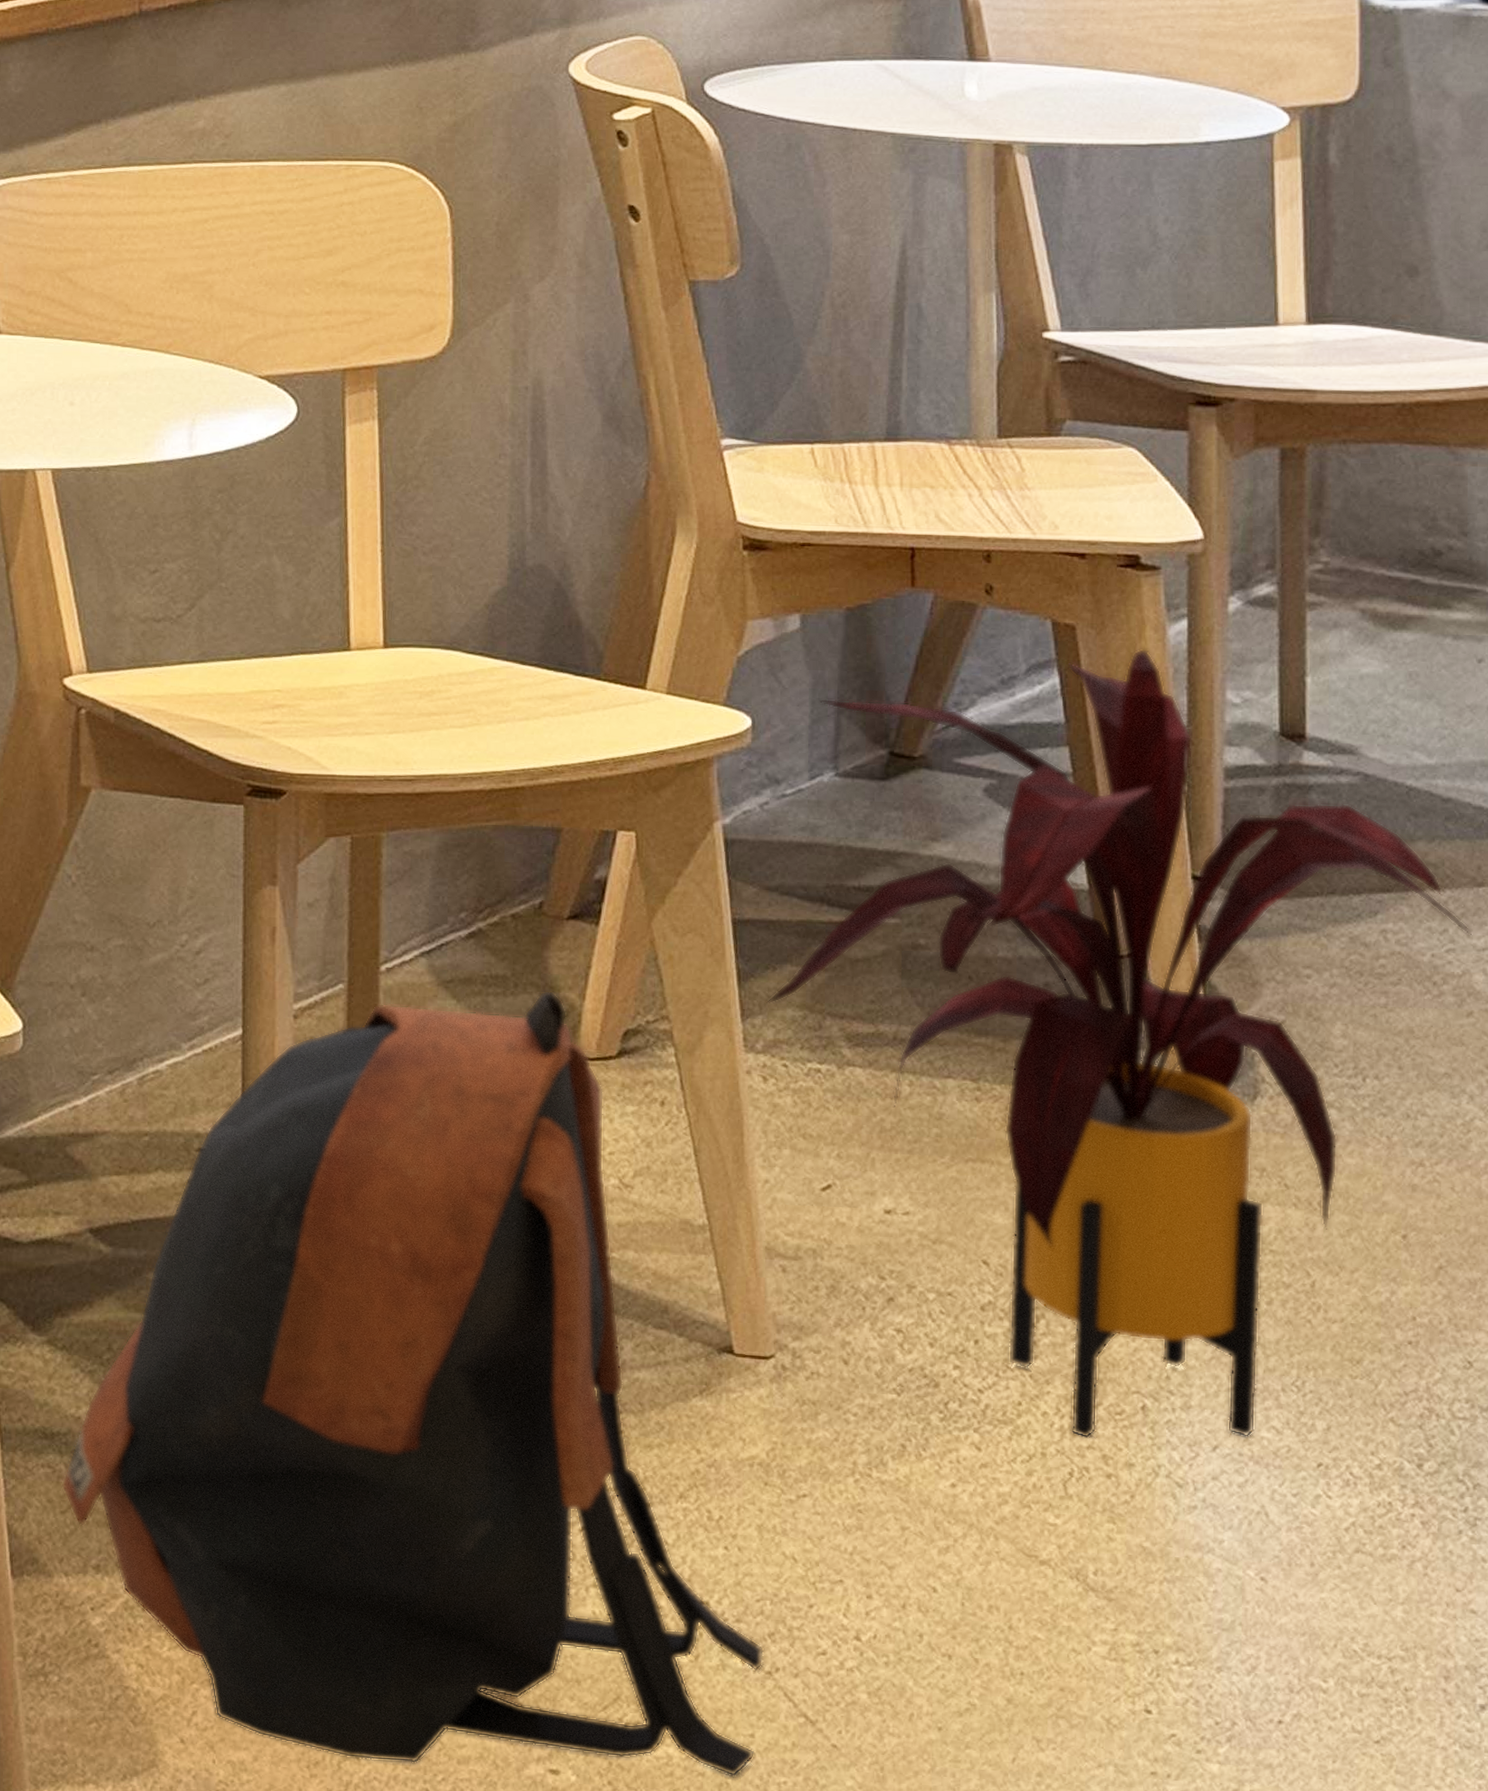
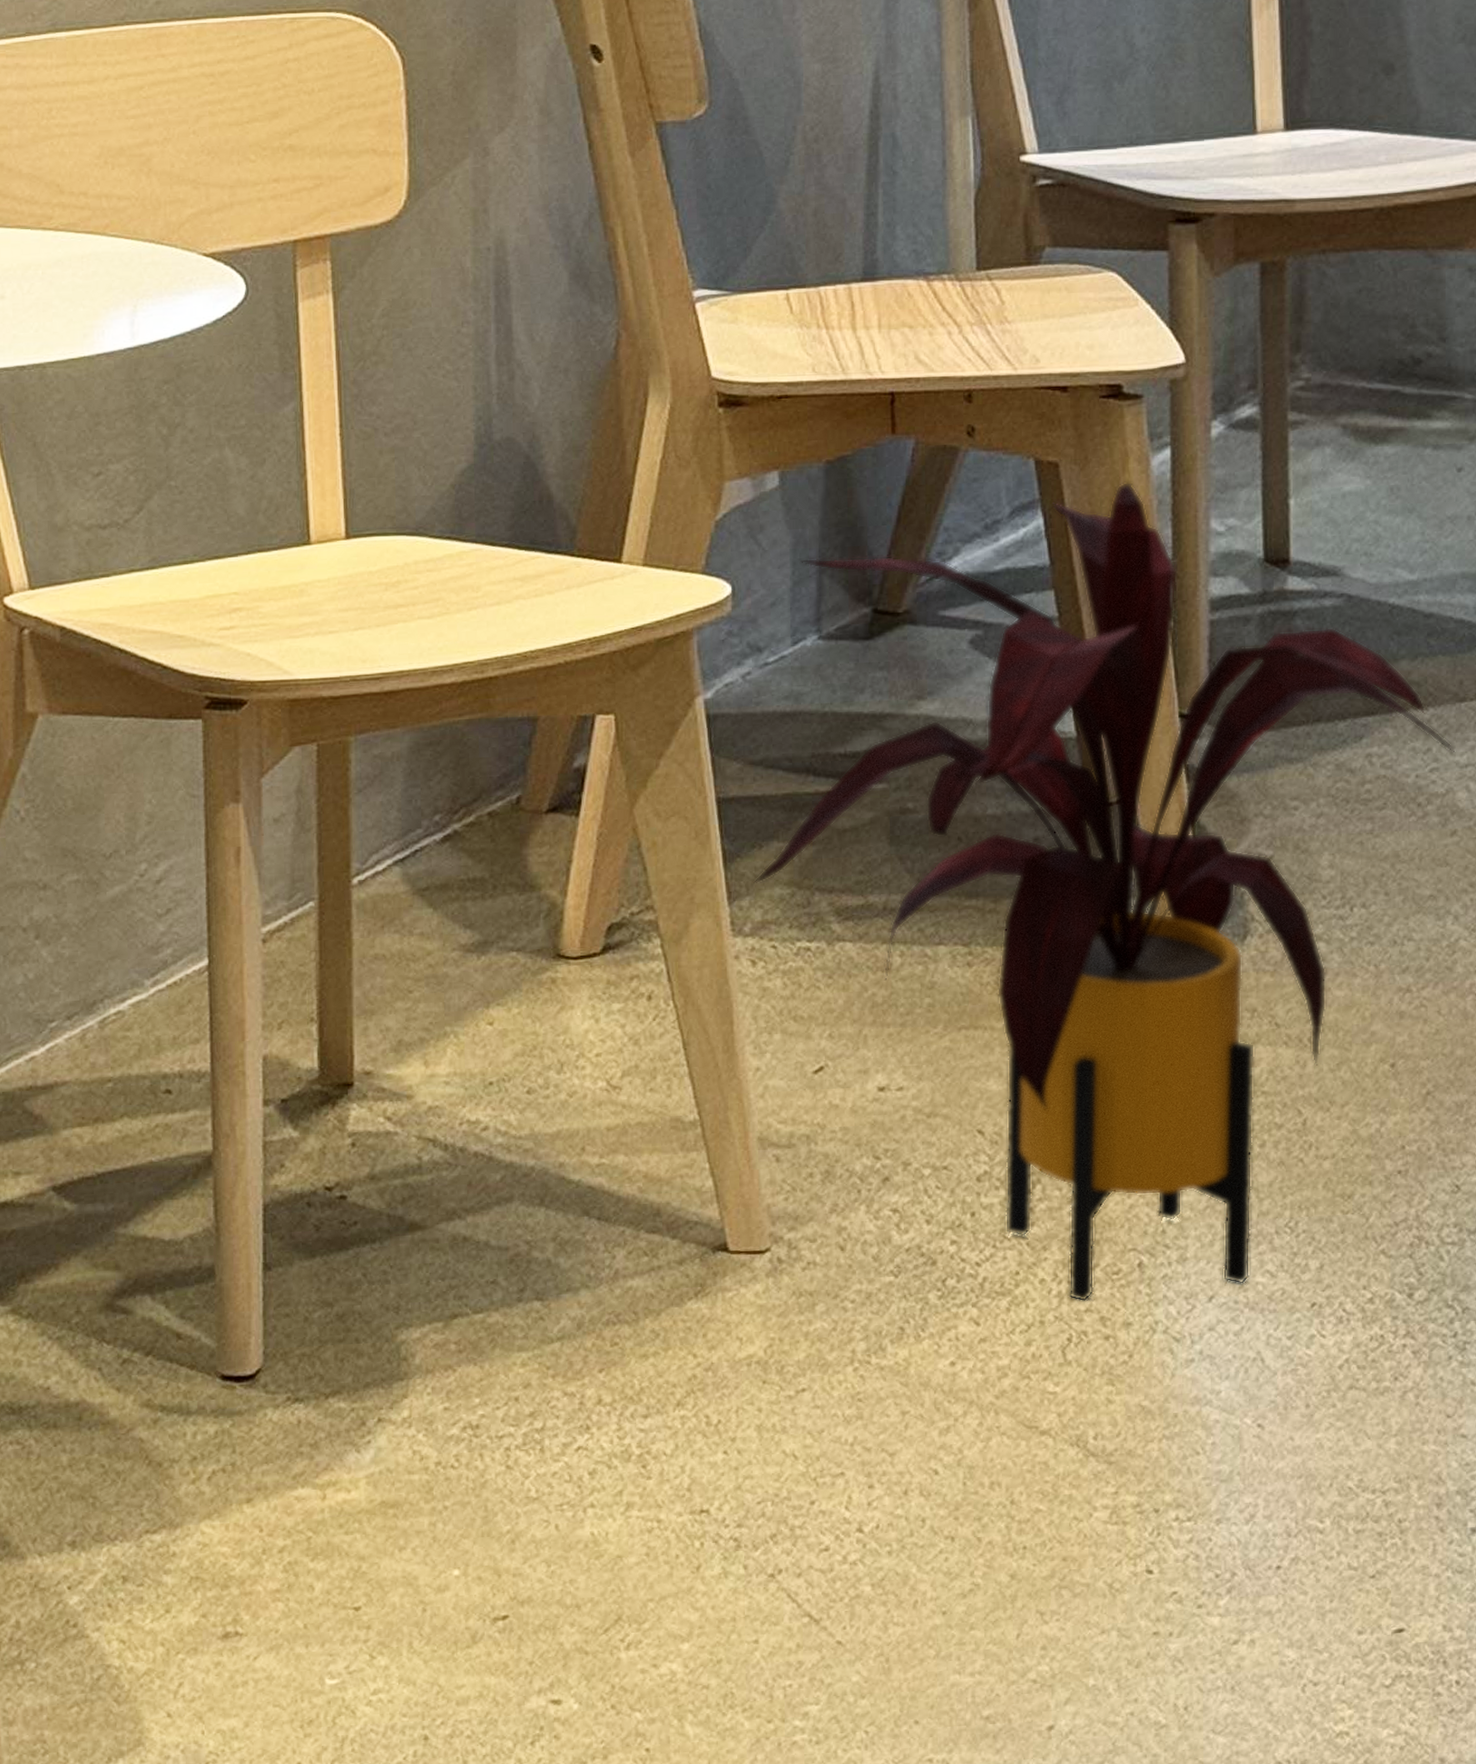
backpack: present [61,990,765,1777] -> none [31,889,767,1713]

